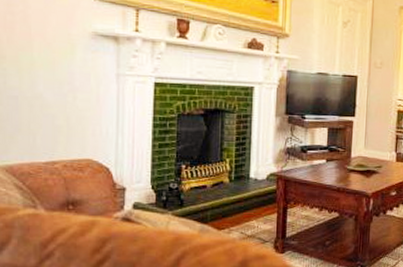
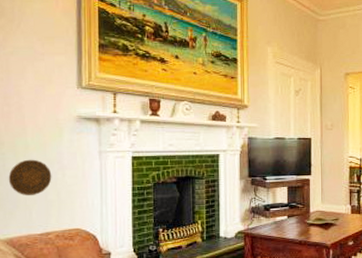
decorative plate: none [9,77,61,120] -> present [8,159,52,196]

